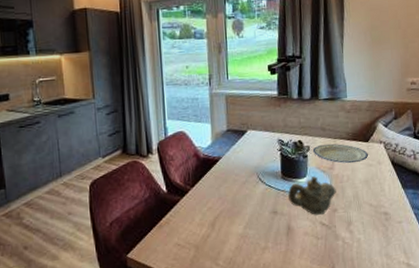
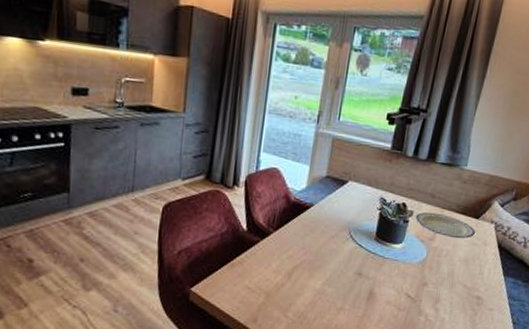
teapot: present [288,176,336,215] -> none [377,244,431,286]

